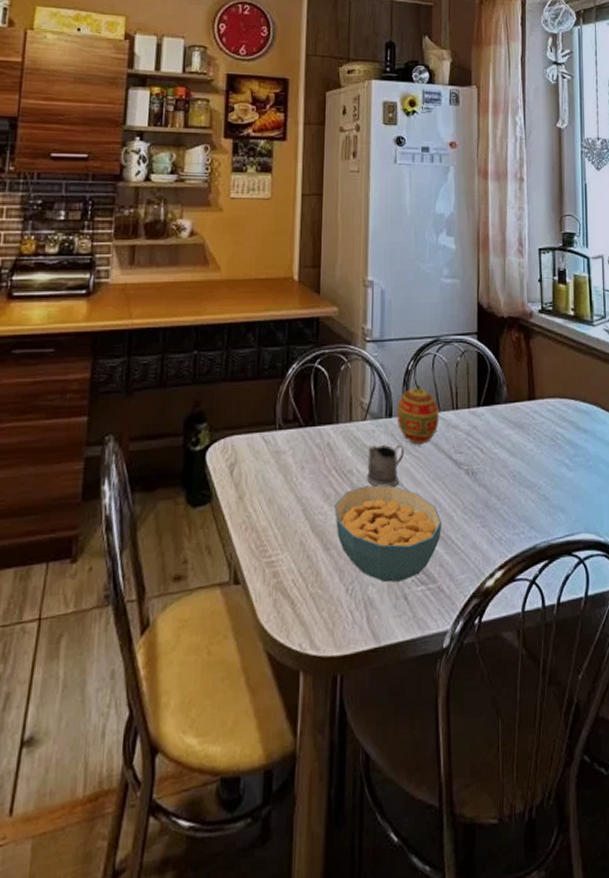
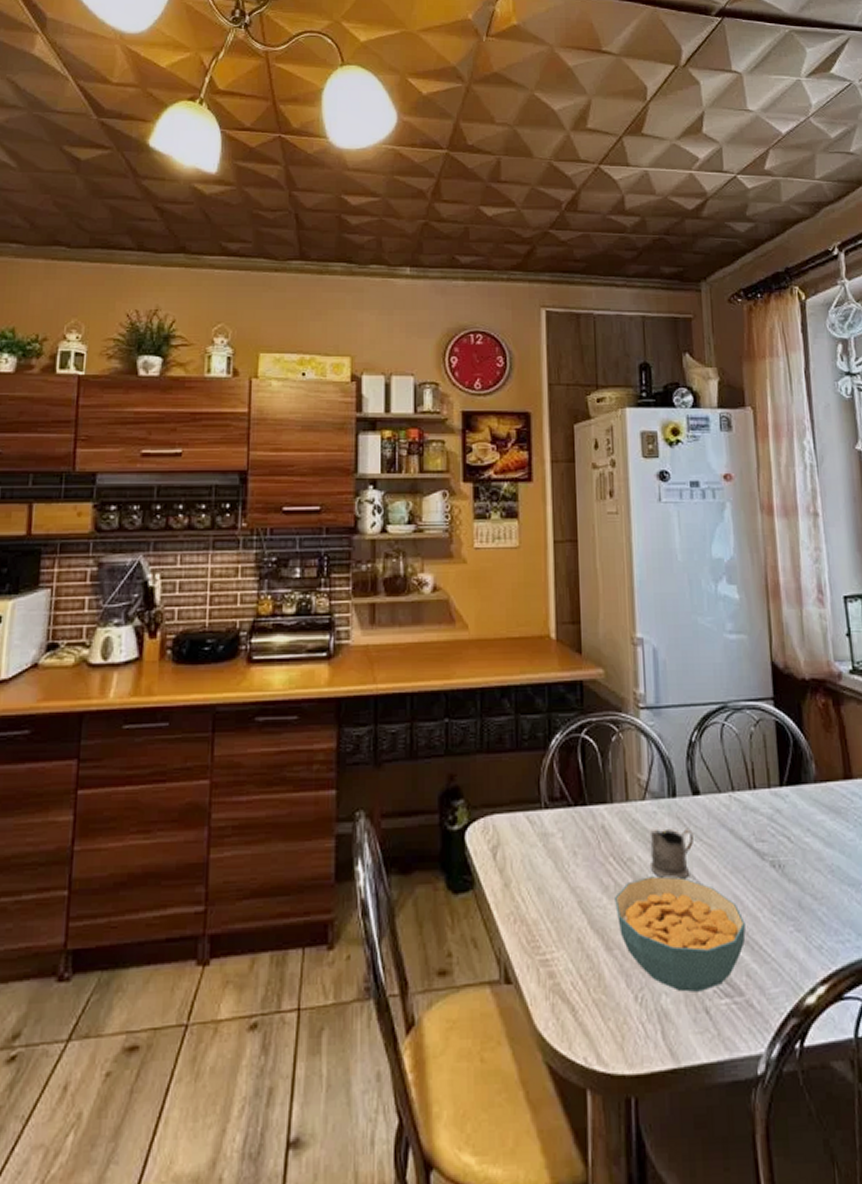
decorative egg: present [396,385,439,445] -> none [680,760,734,830]

